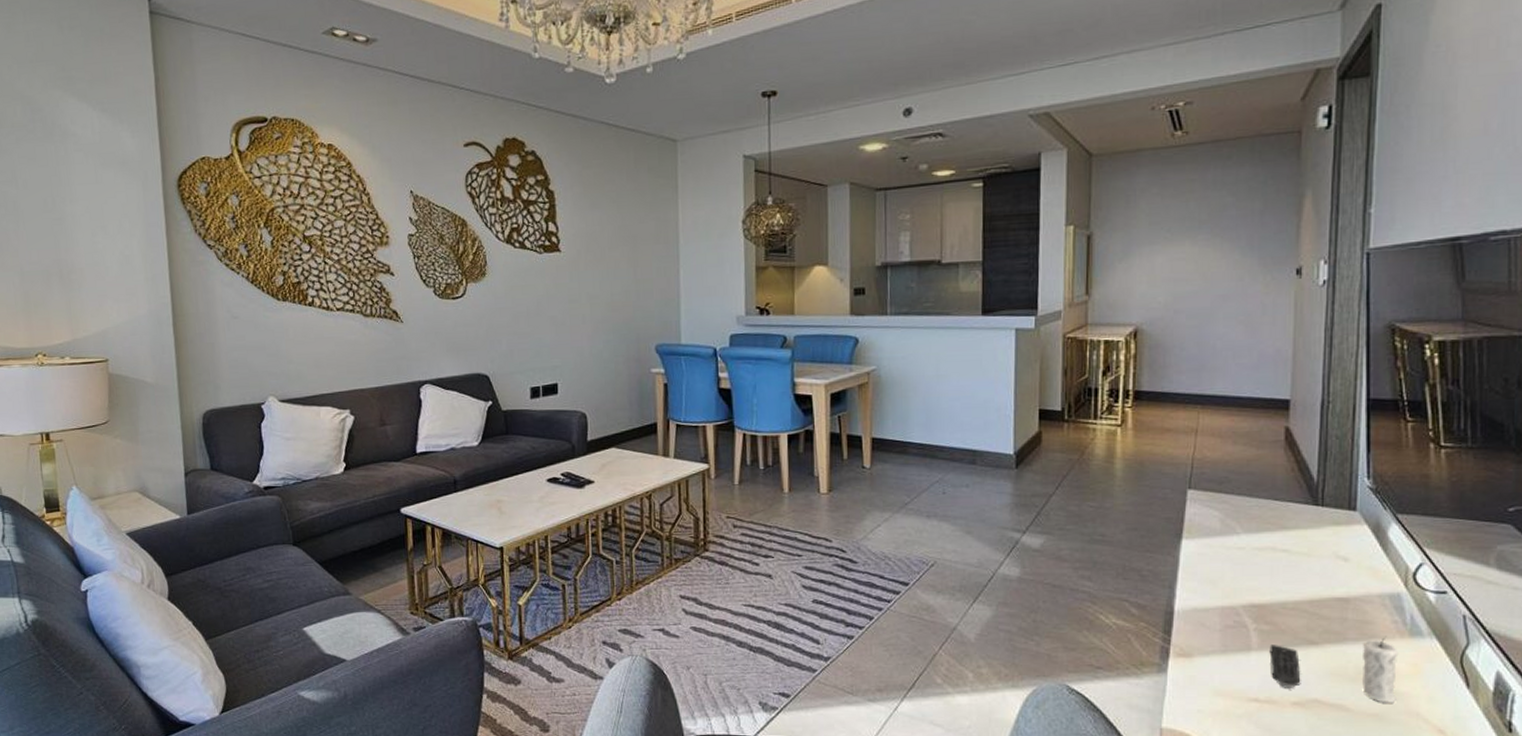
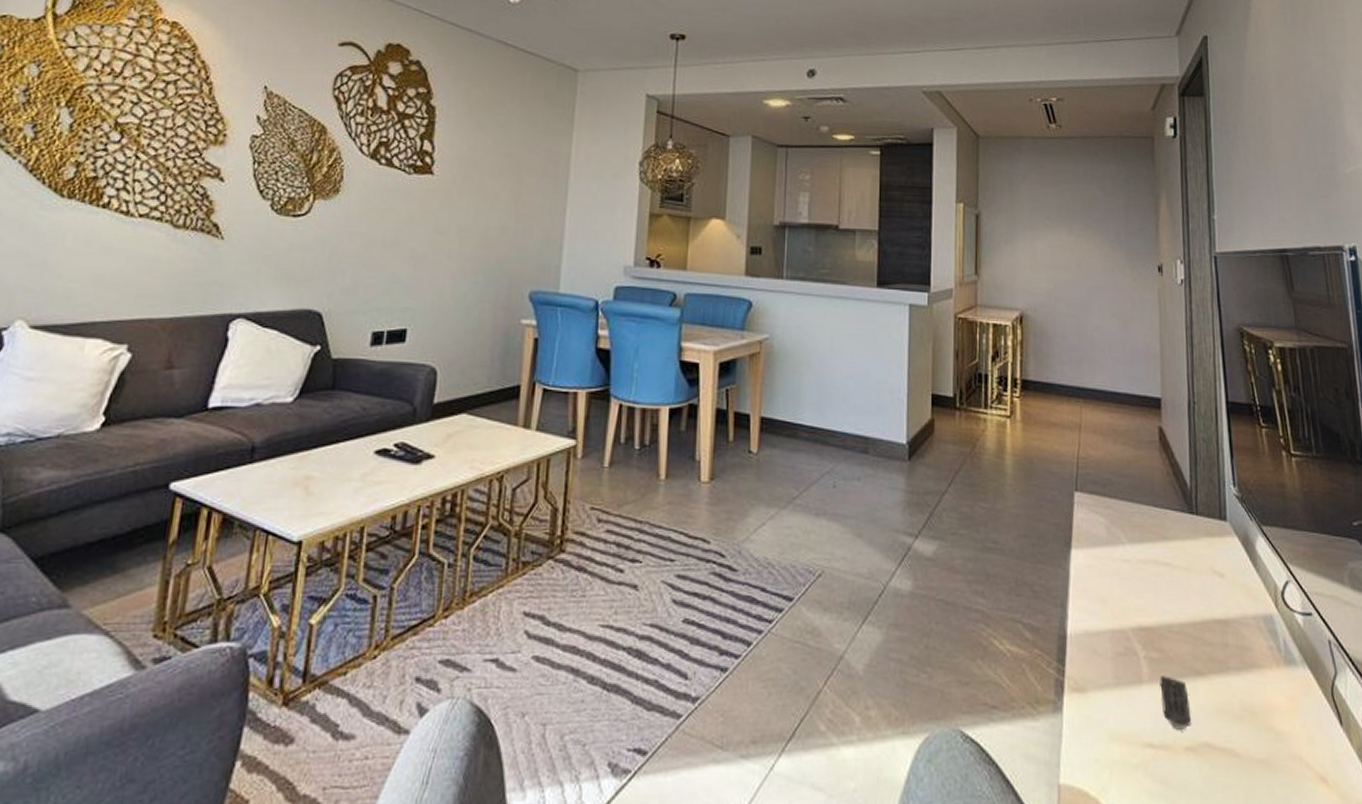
candle: present [1362,636,1397,703] -> none [1245,664,1280,746]

